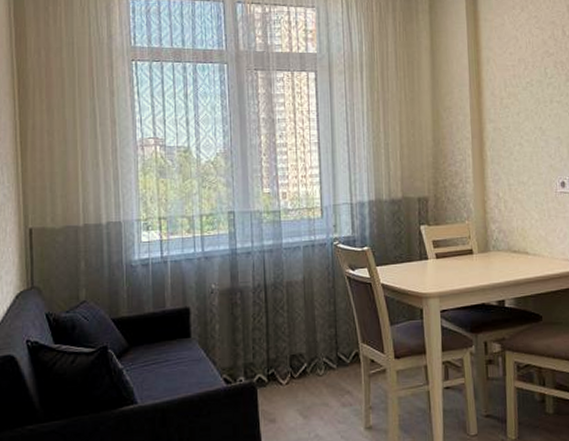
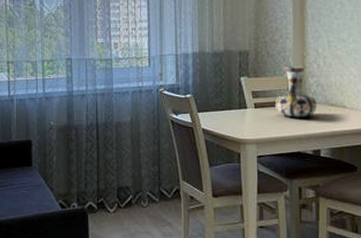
vase: none [456,211,499,268] -> present [274,65,317,118]

